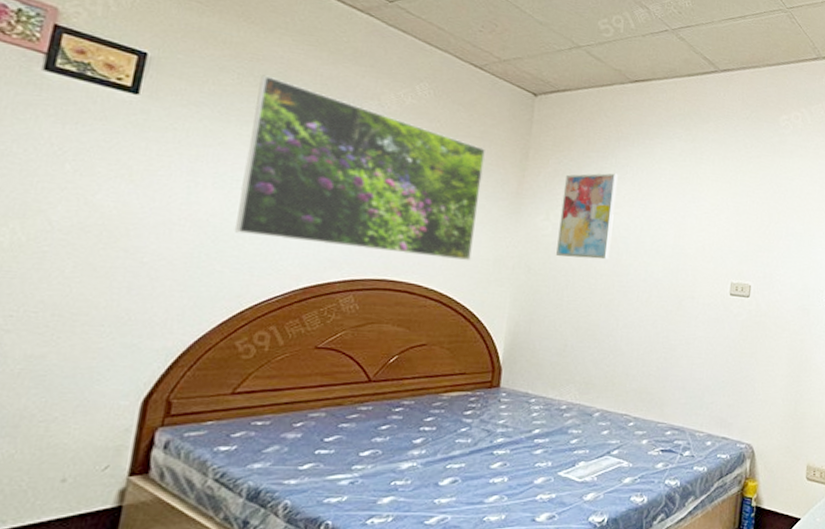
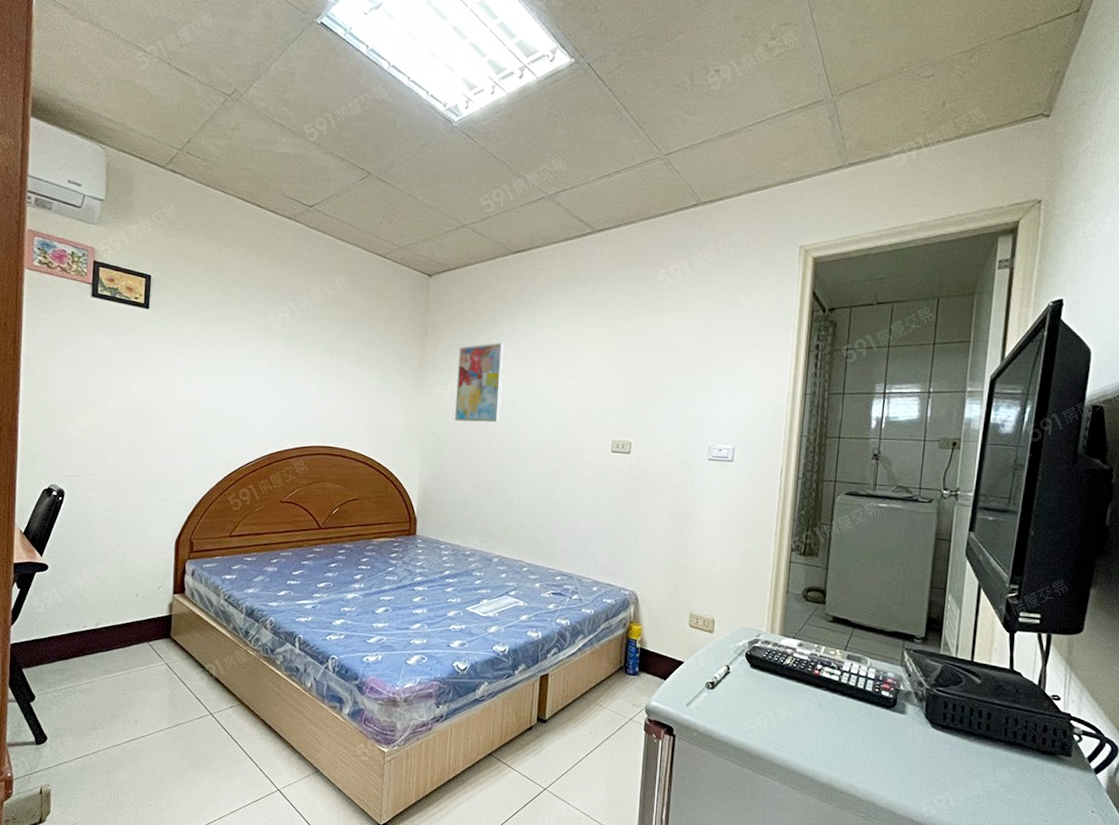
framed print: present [234,75,485,261] -> none [219,283,393,429]

